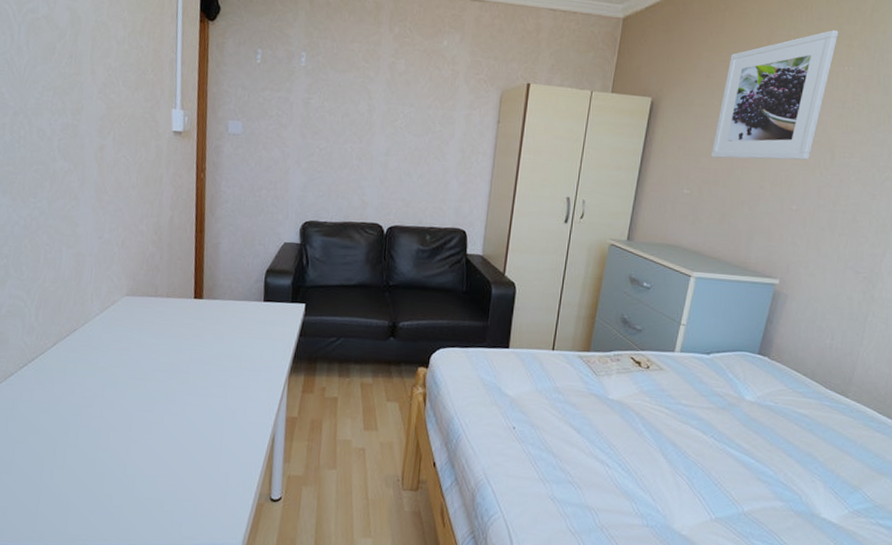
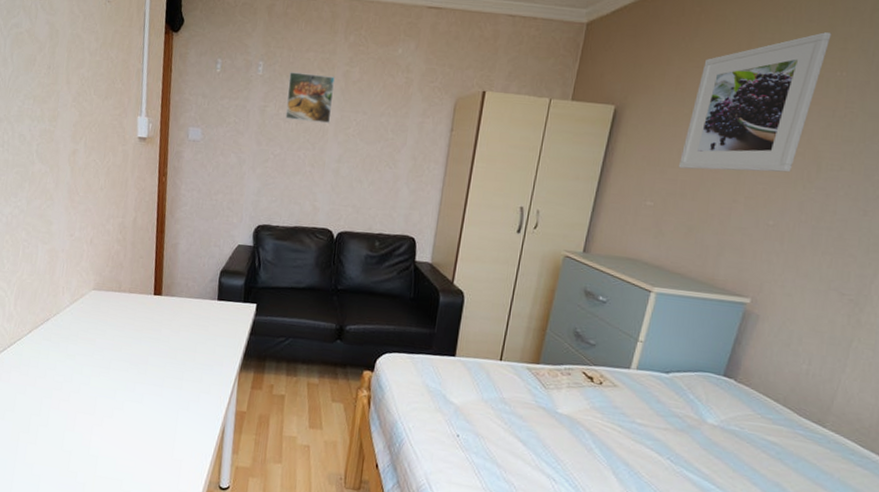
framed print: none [330,63,380,116] -> present [285,72,335,124]

